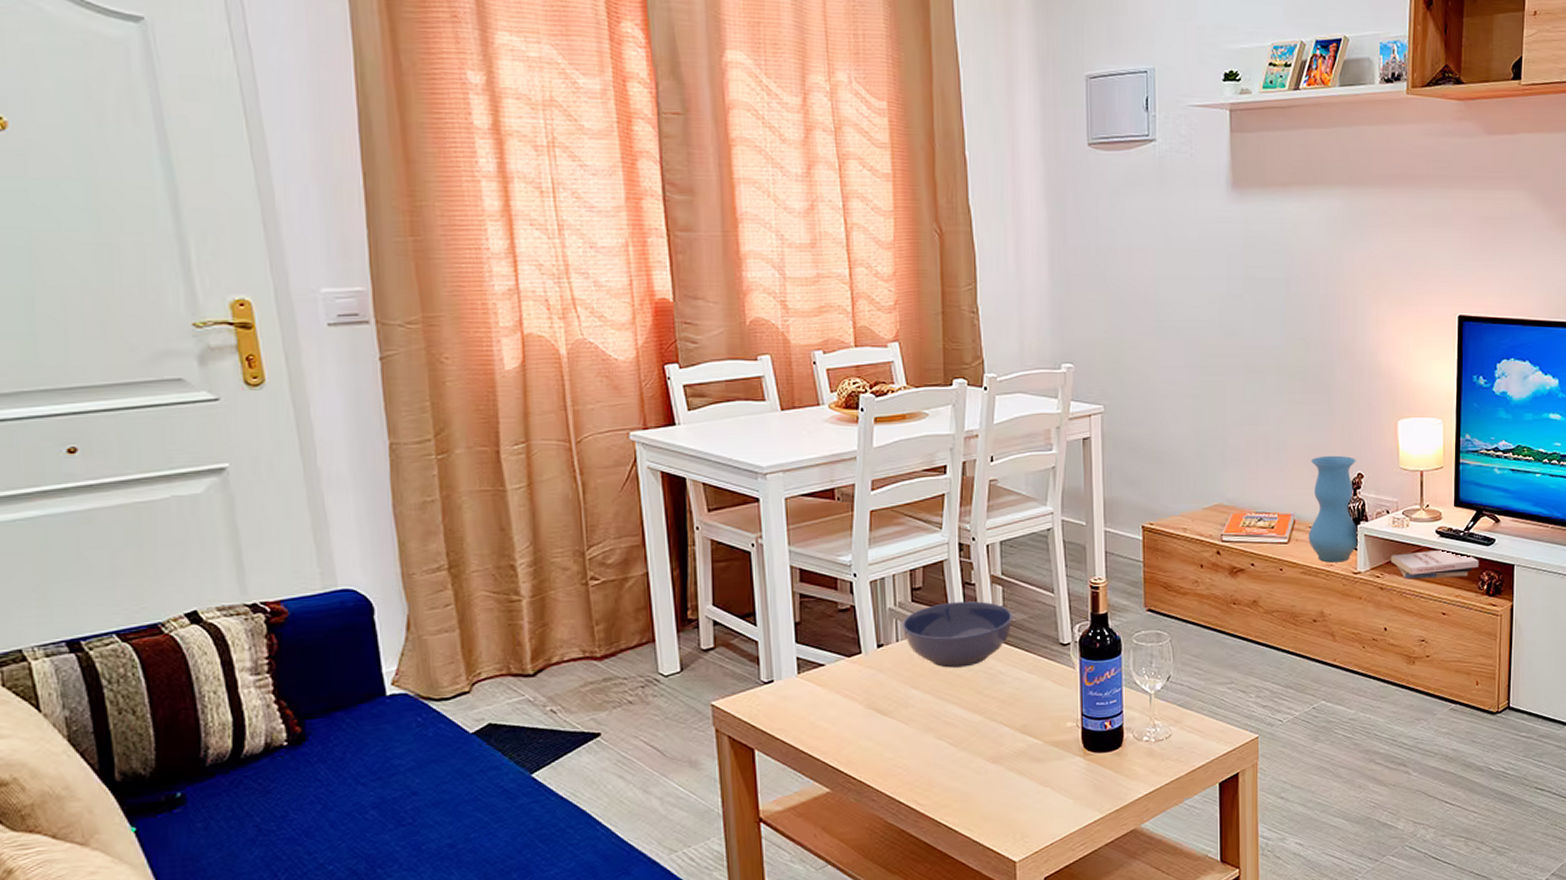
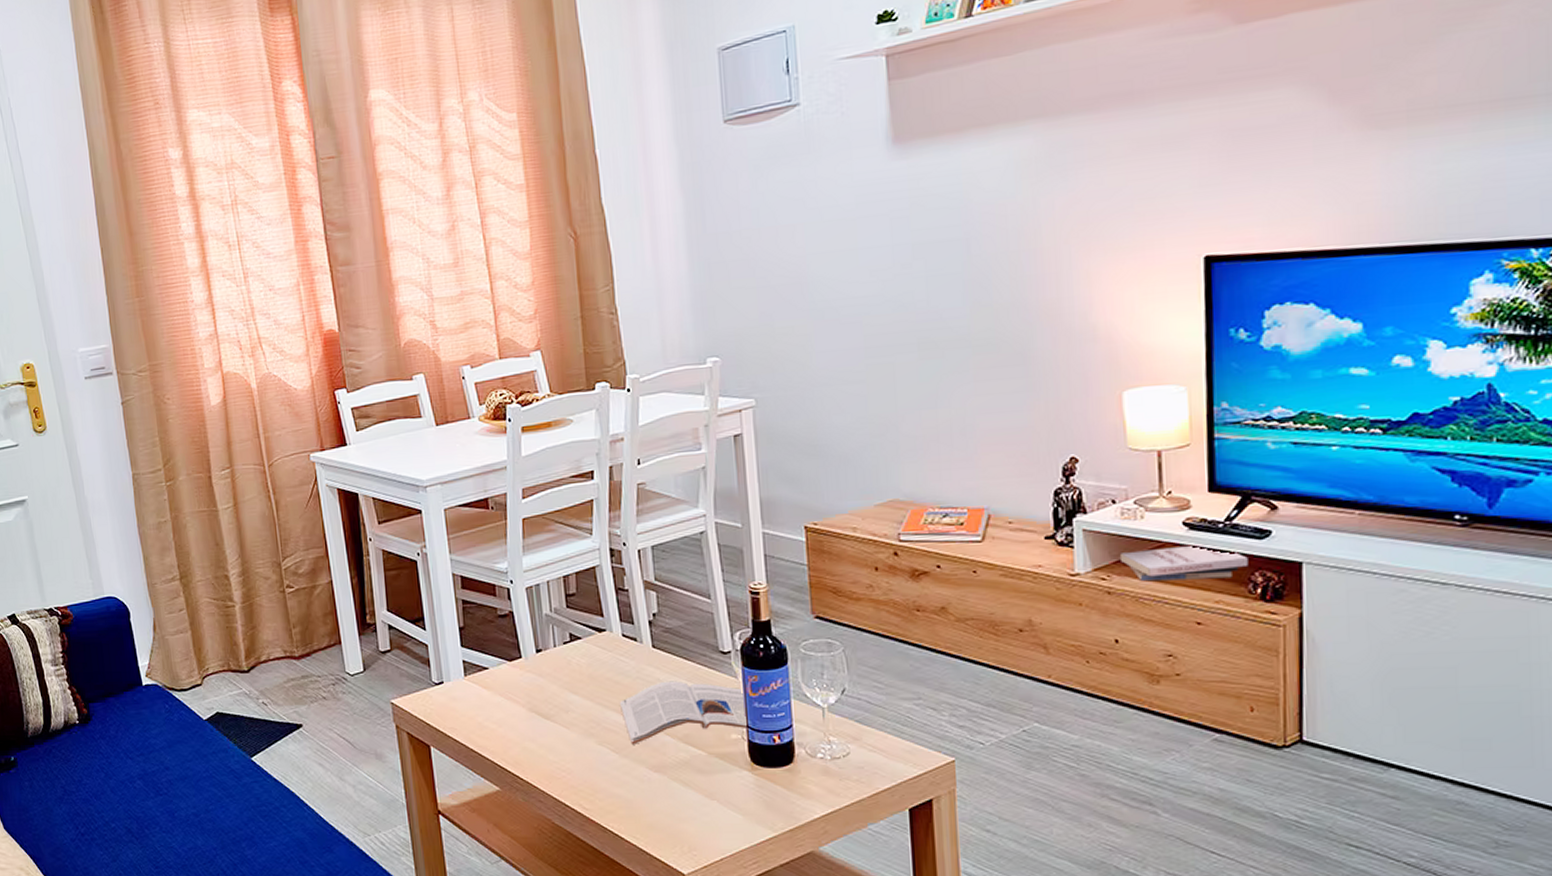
bowl: present [901,601,1014,668] -> none [558,607,670,674]
magazine: none [961,672,1084,739] -> present [620,681,750,746]
vase: present [1308,455,1359,563] -> none [1006,437,1076,563]

